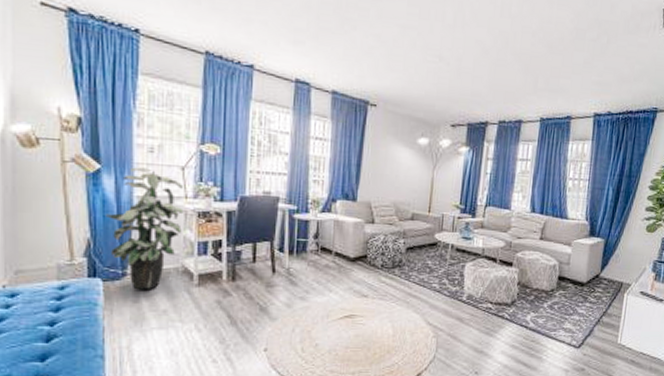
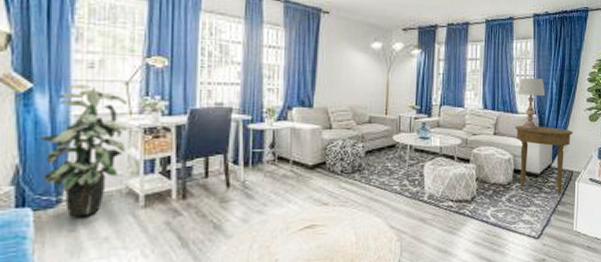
side table: none [563,232,627,304] -> present [515,126,573,193]
lamp: none [568,182,600,237] -> present [517,77,546,130]

